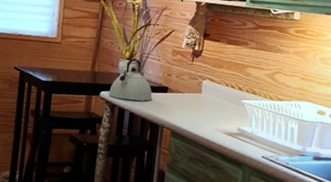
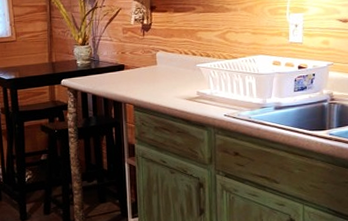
kettle: present [108,58,153,102] -> none [69,42,111,84]

